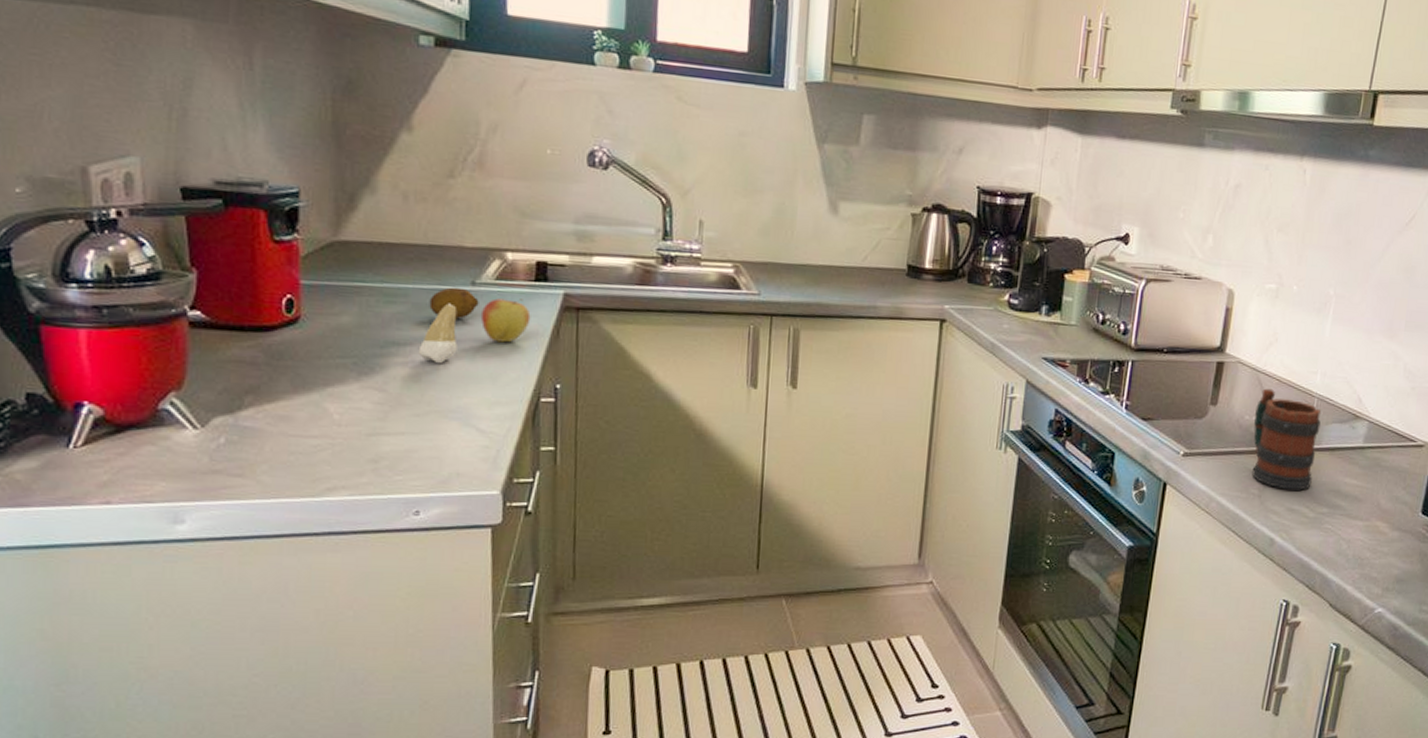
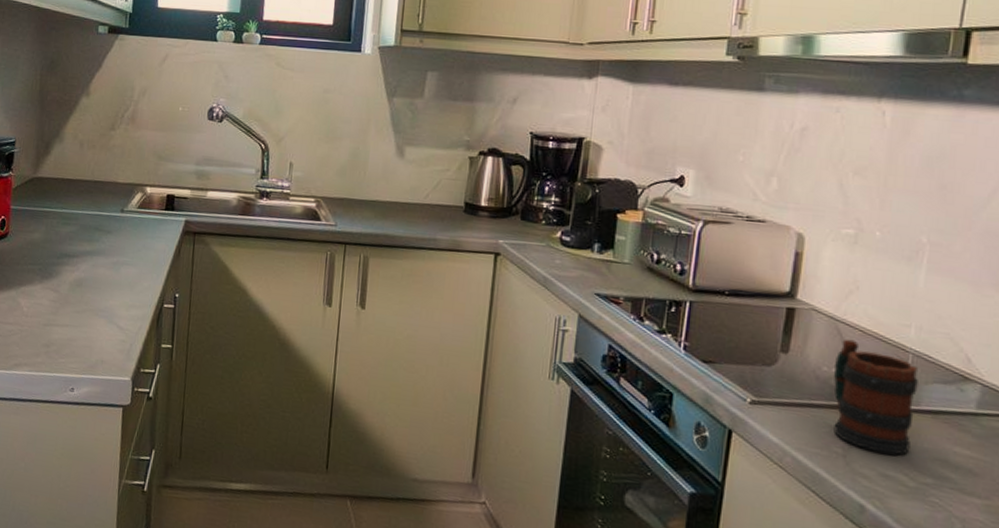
tooth: present [418,303,458,364] -> none [81,225,110,273]
fruit: present [429,287,479,320] -> none [91,213,125,239]
apple: present [481,298,531,343] -> none [126,223,161,258]

